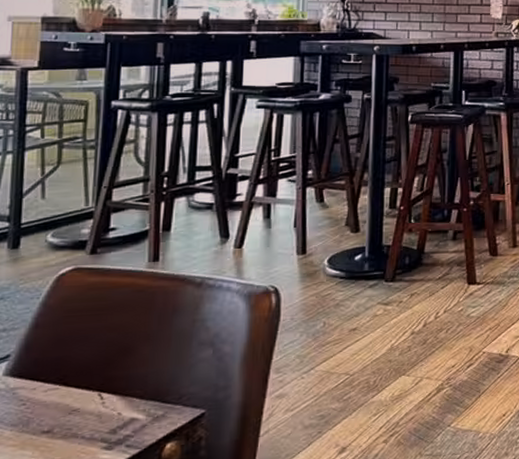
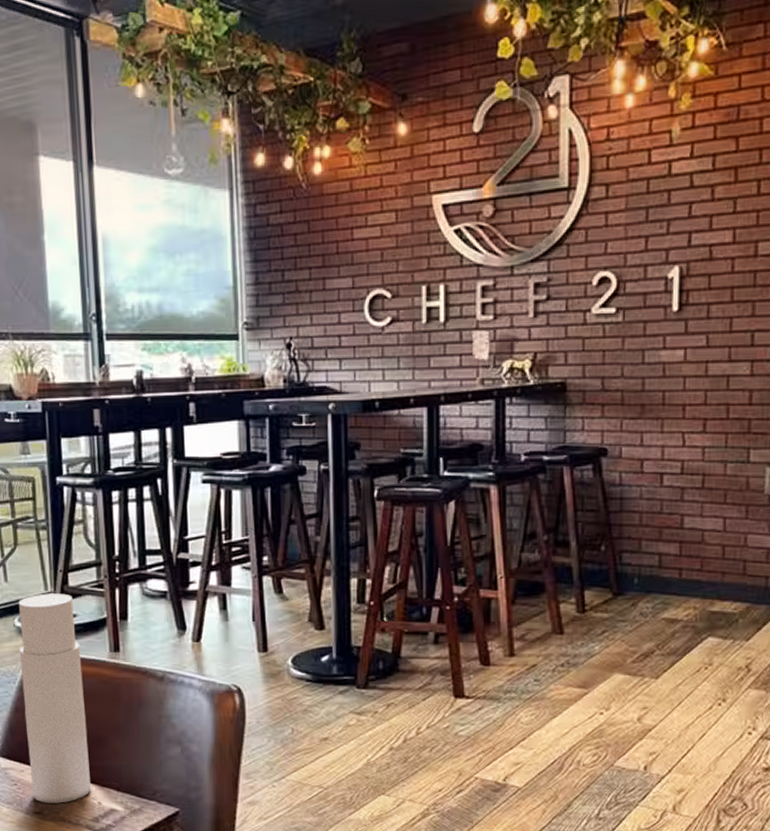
candle: none [43,208,117,421] -> present [18,593,91,803]

